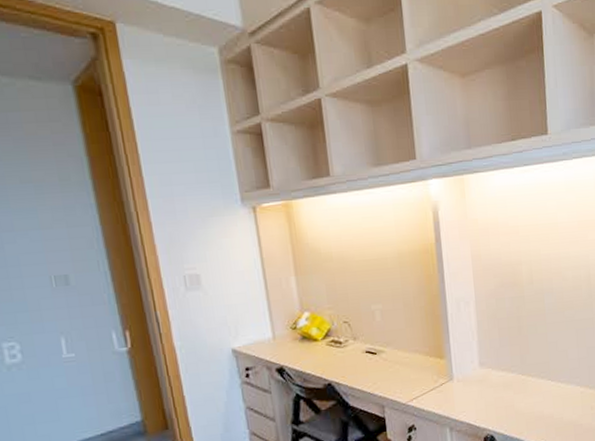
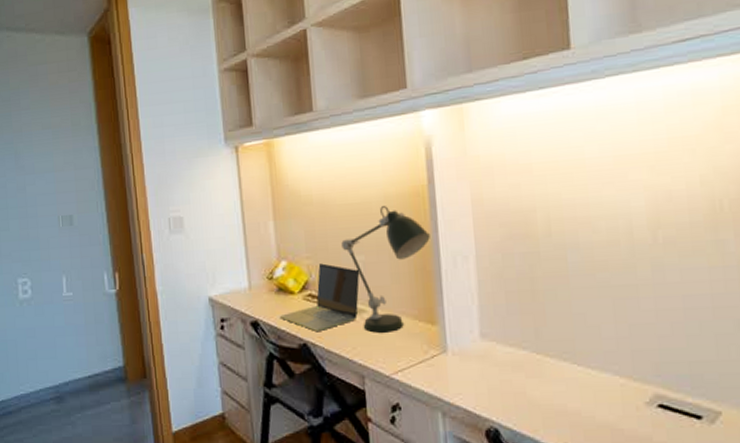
laptop: none [304,312,379,373] -> present [279,263,360,332]
desk lamp: none [360,261,438,369] -> present [341,206,430,333]

